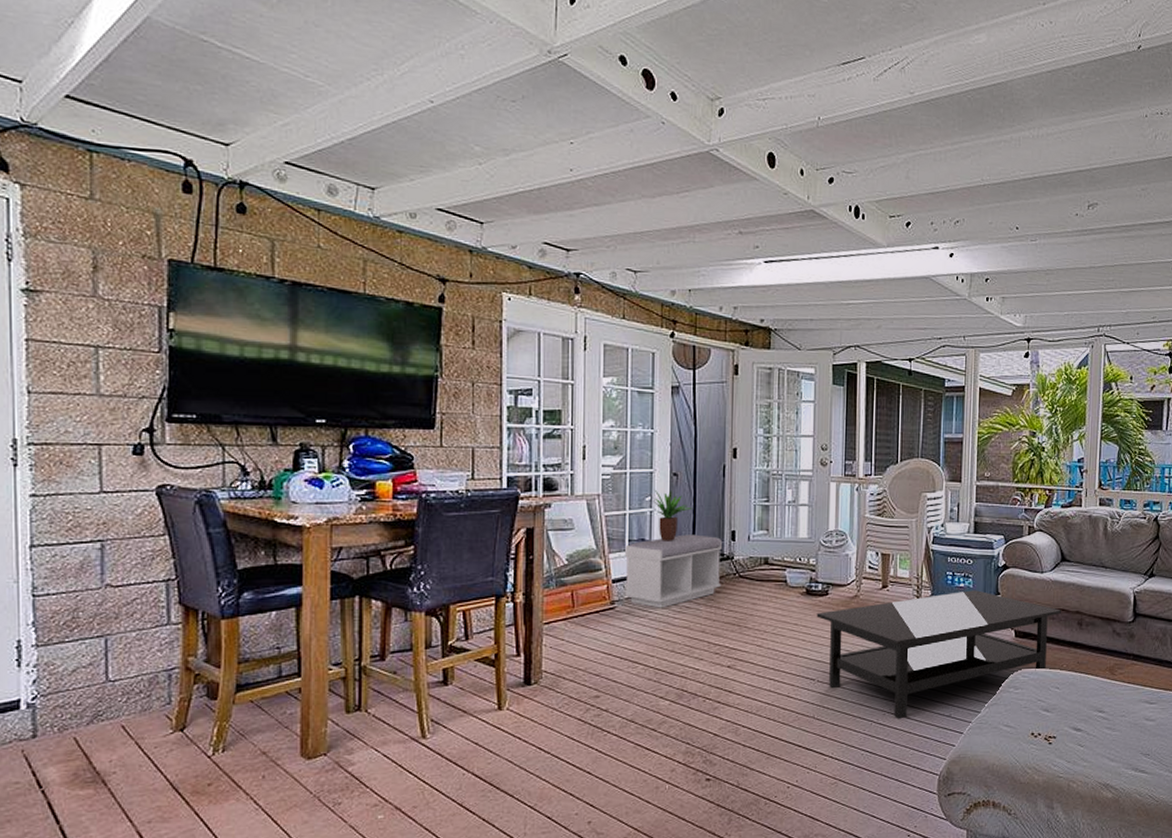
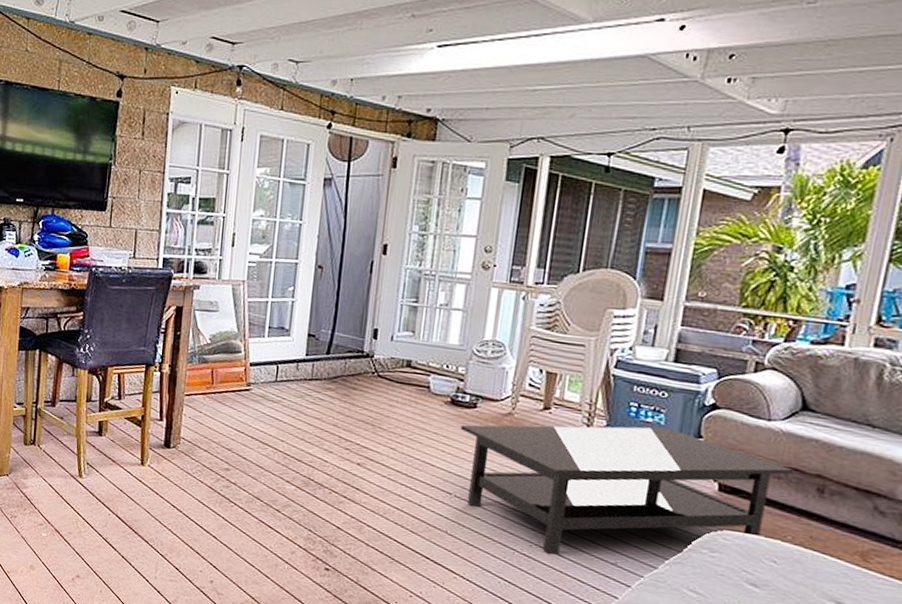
bench: present [624,534,722,608] -> none [260,327,363,397]
potted plant: present [652,489,693,541] -> none [295,280,336,333]

